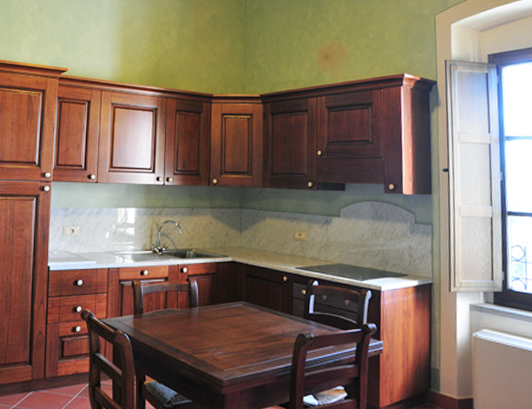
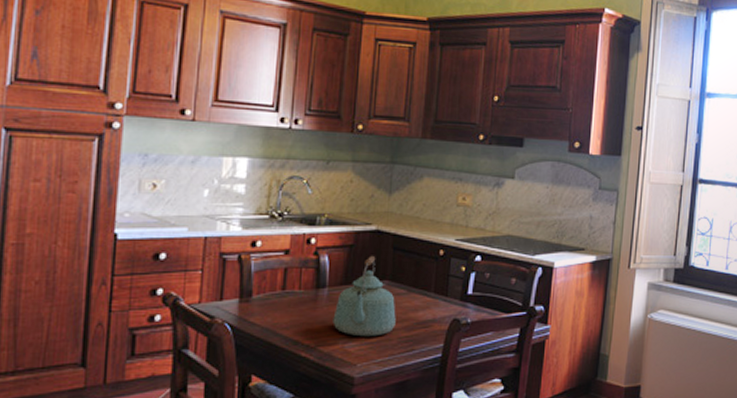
kettle: none [203,281,253,347] -> present [333,255,396,337]

